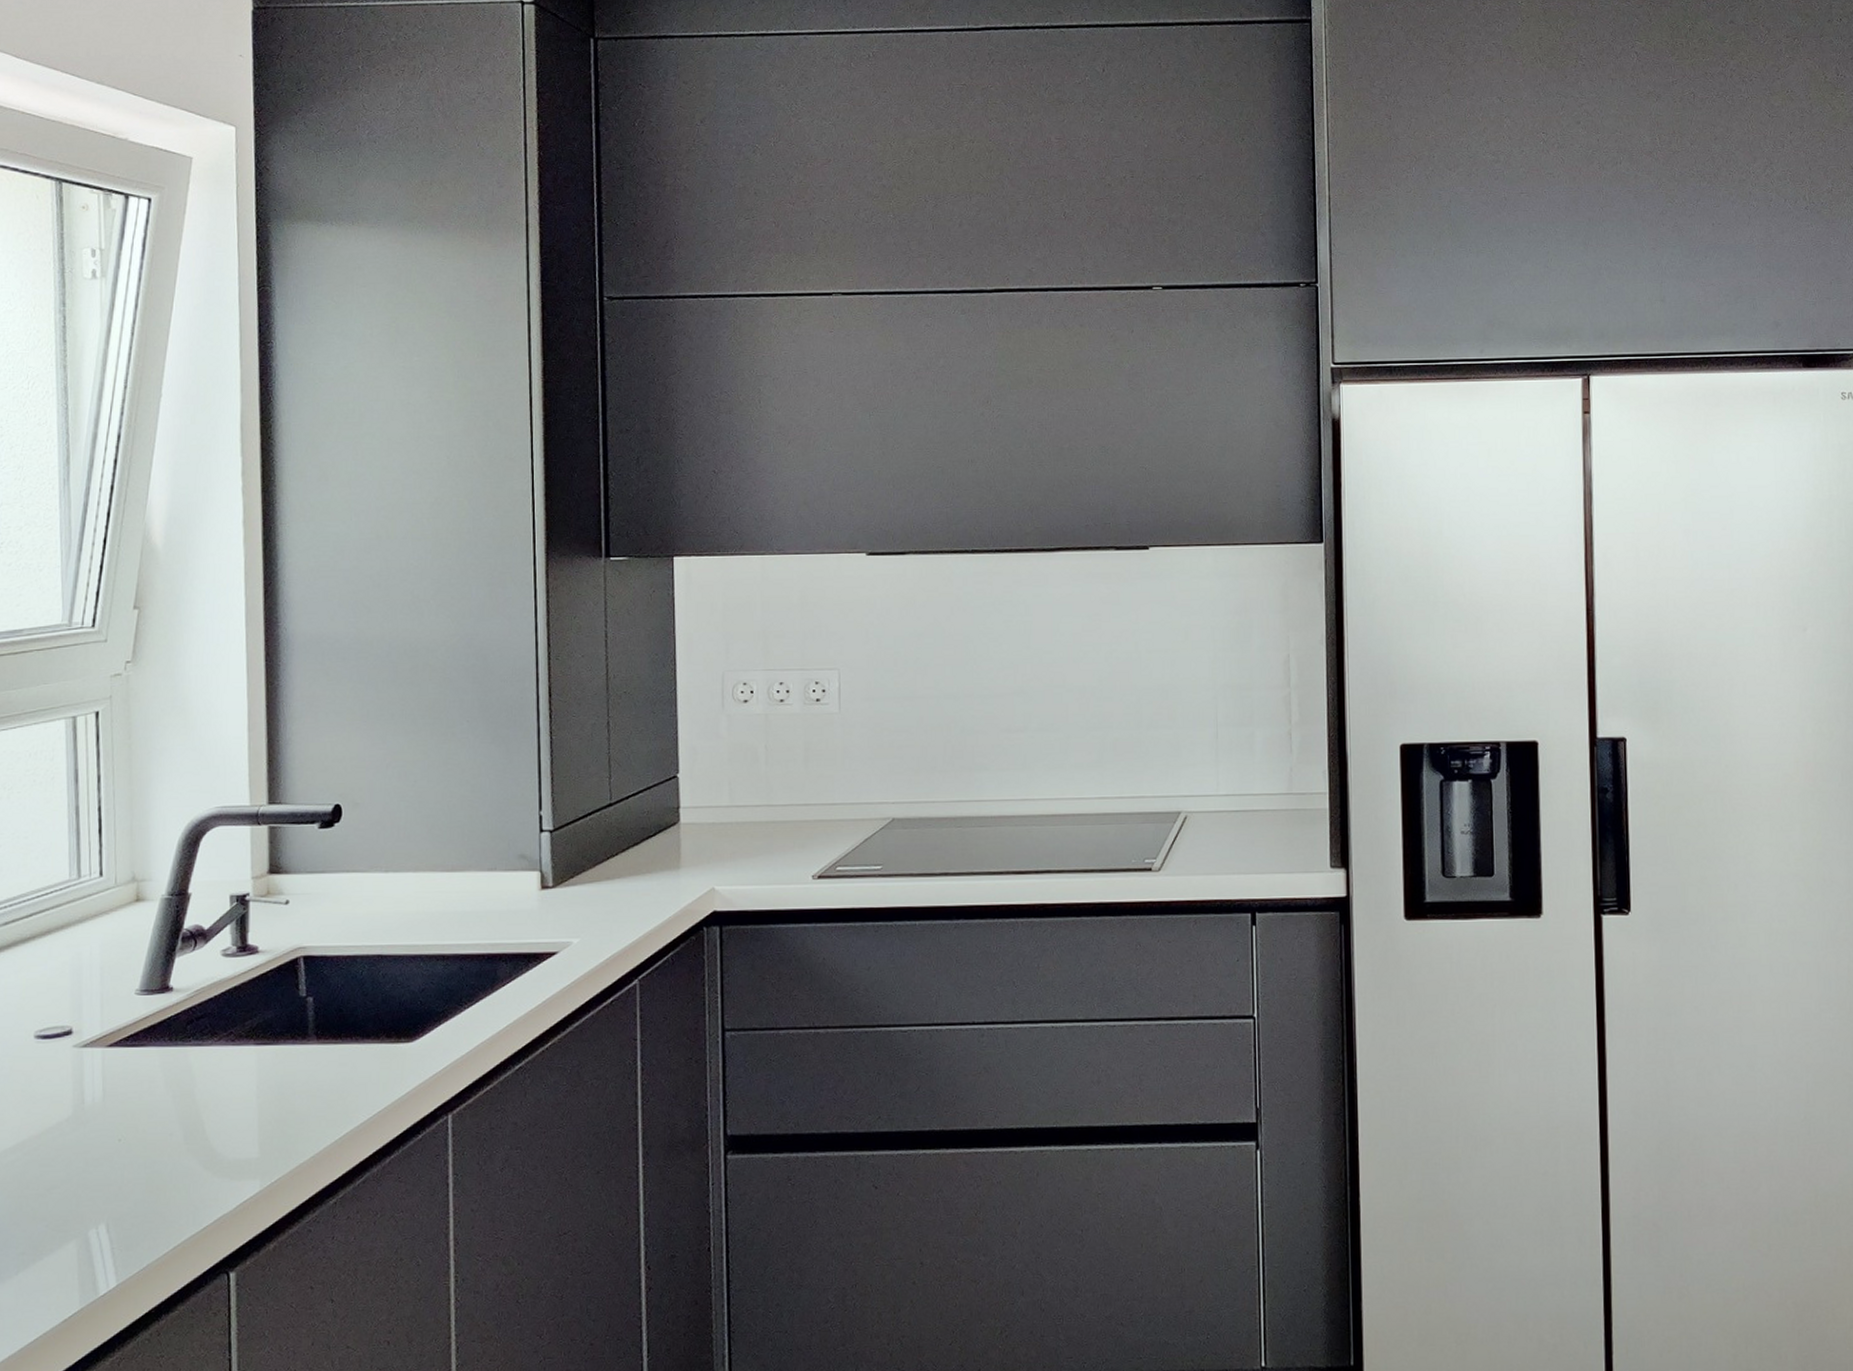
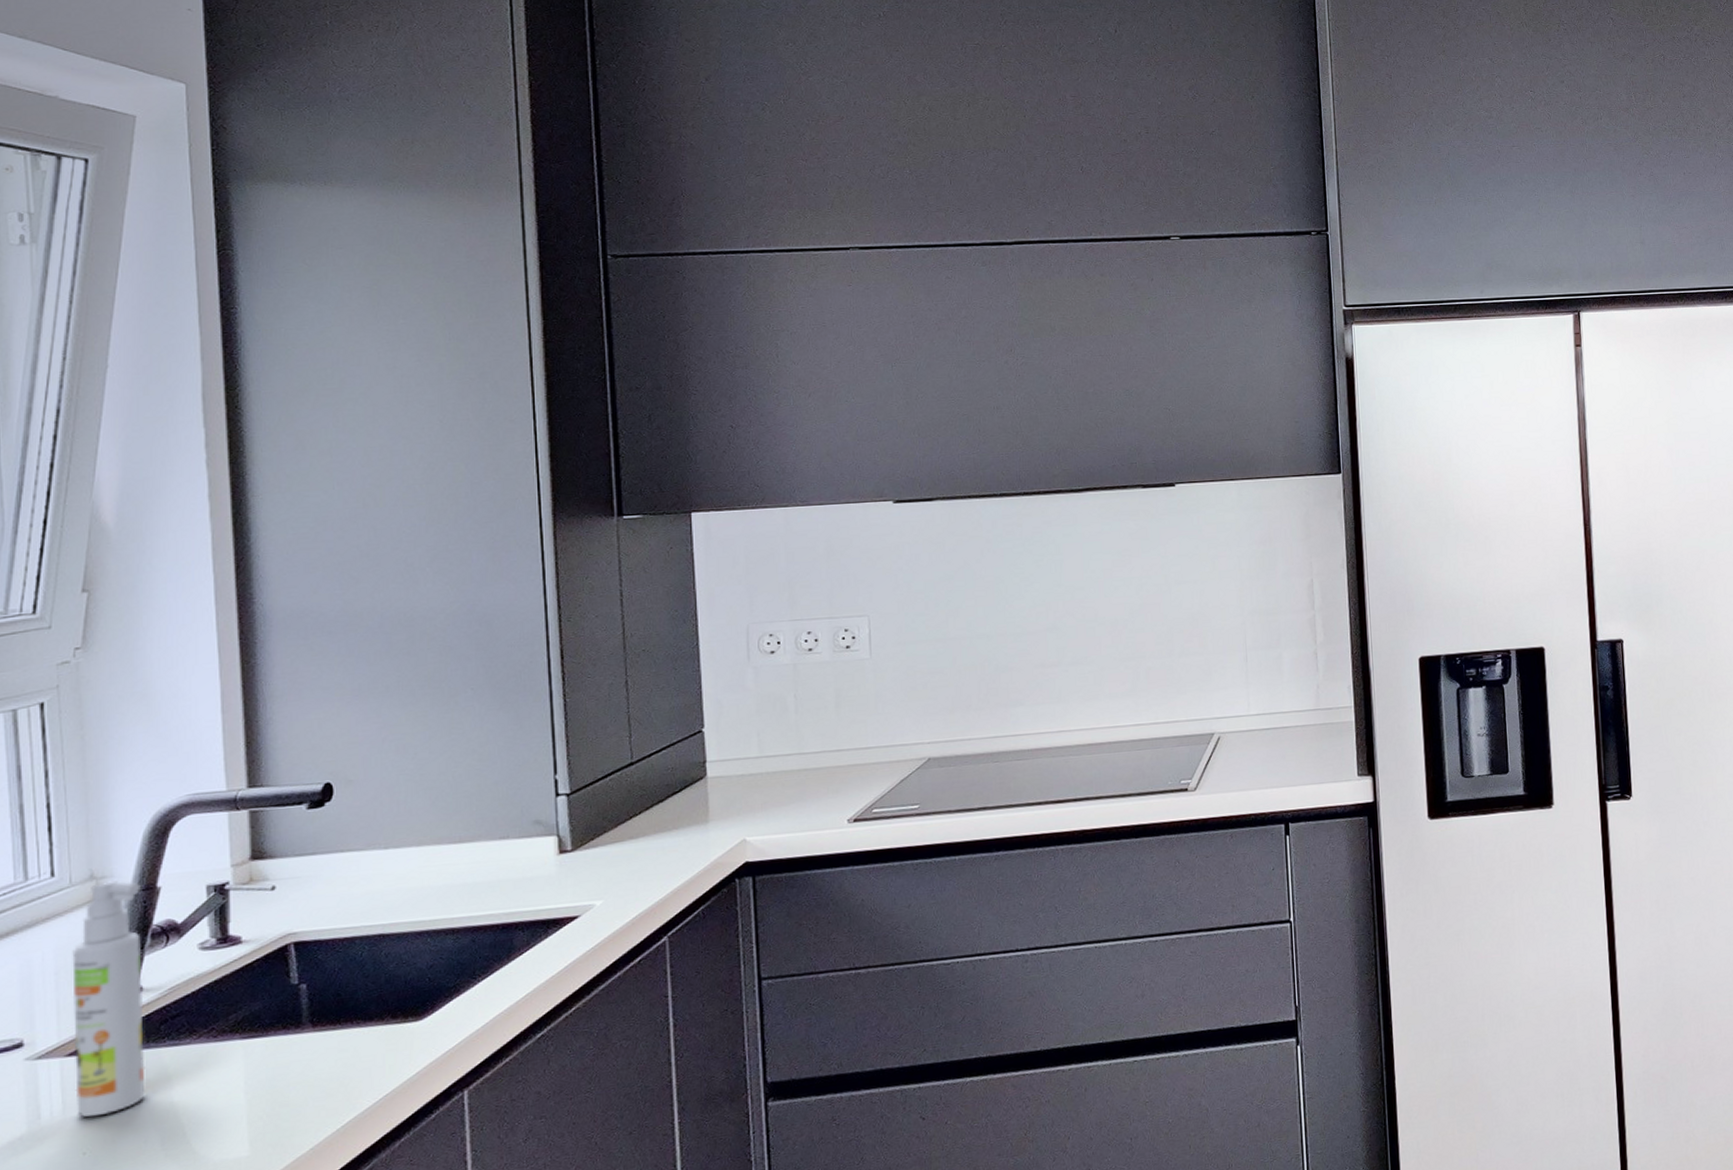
spray bottle: none [114,883,174,1107] -> present [72,879,146,1118]

